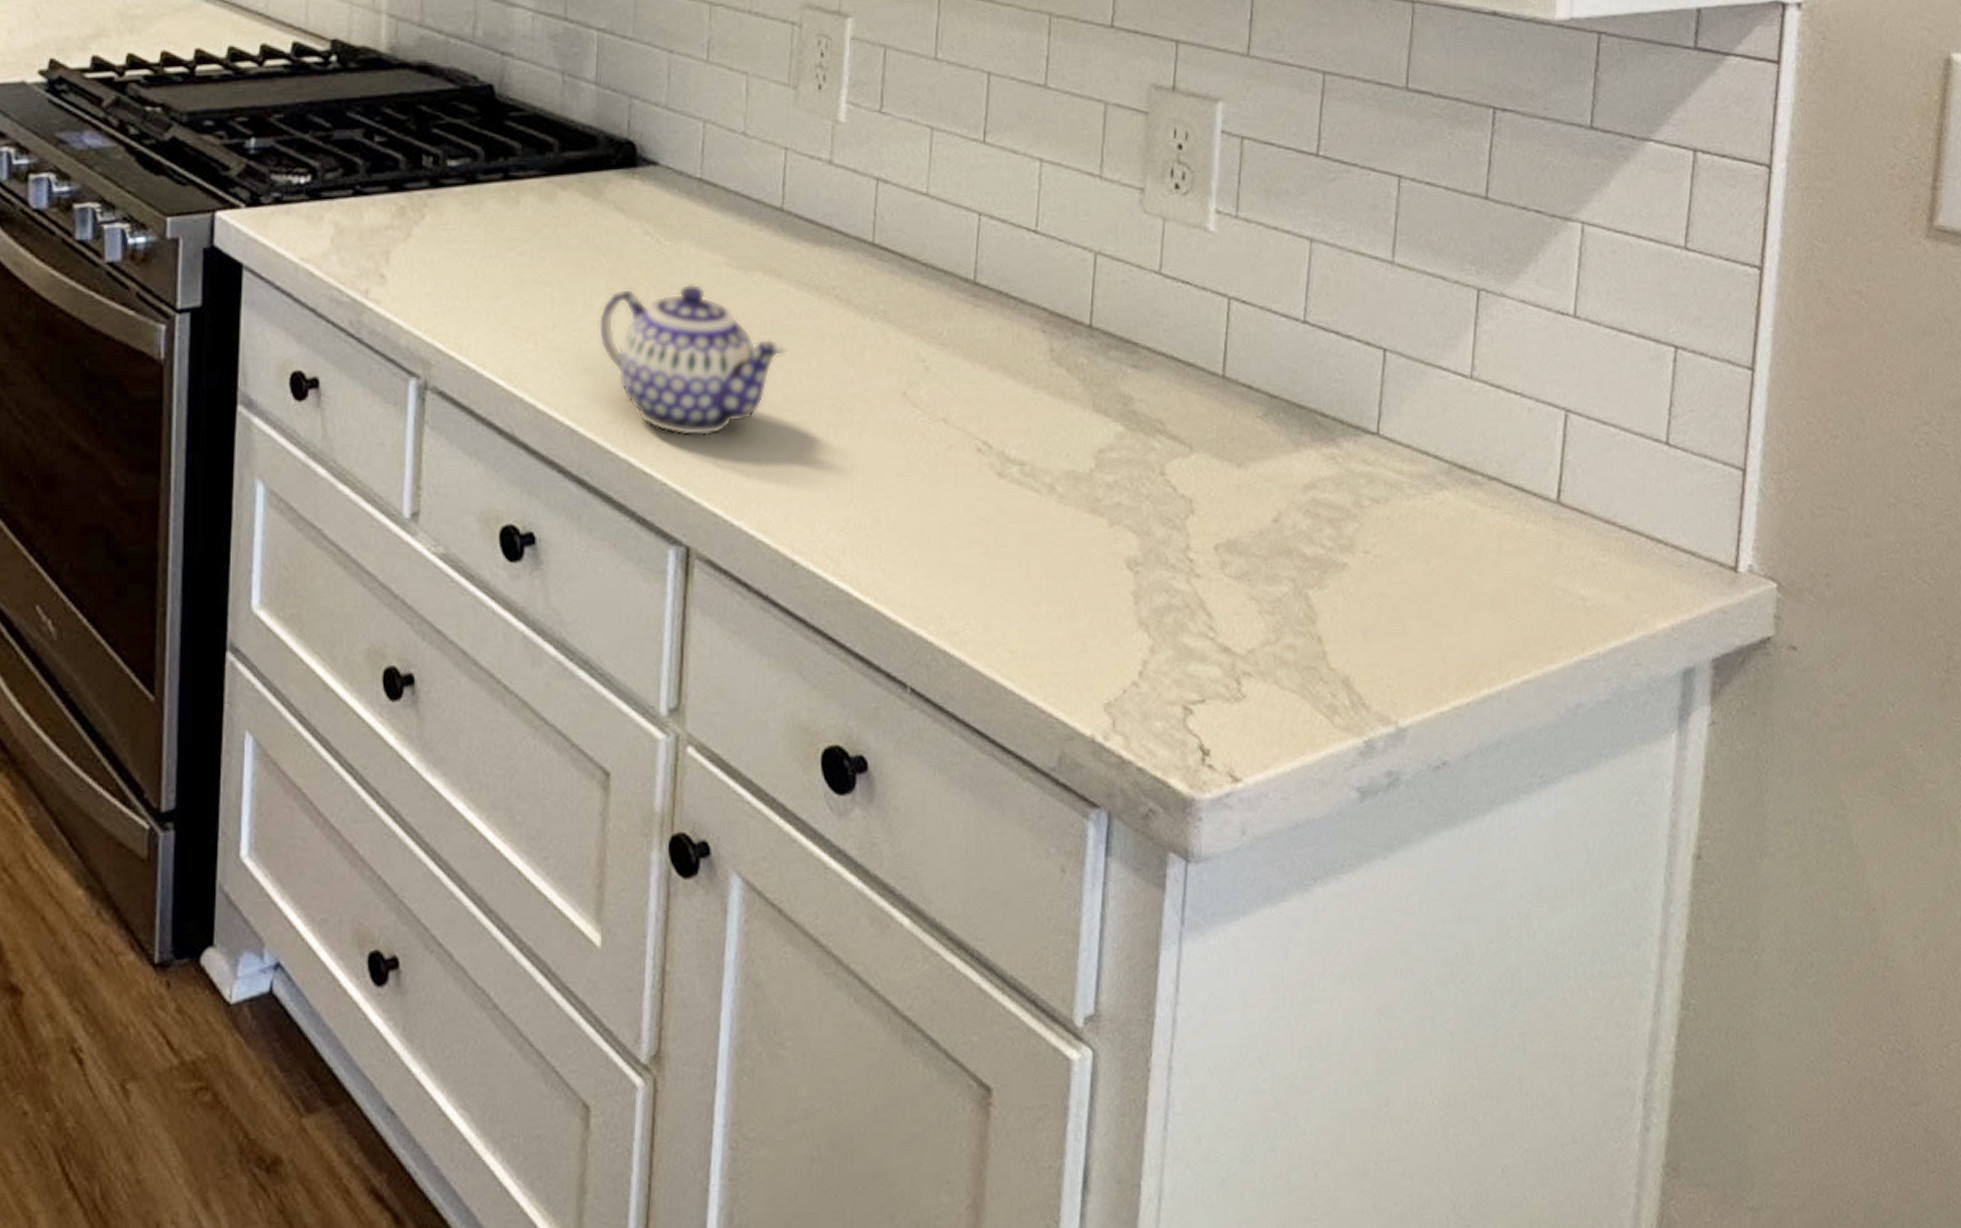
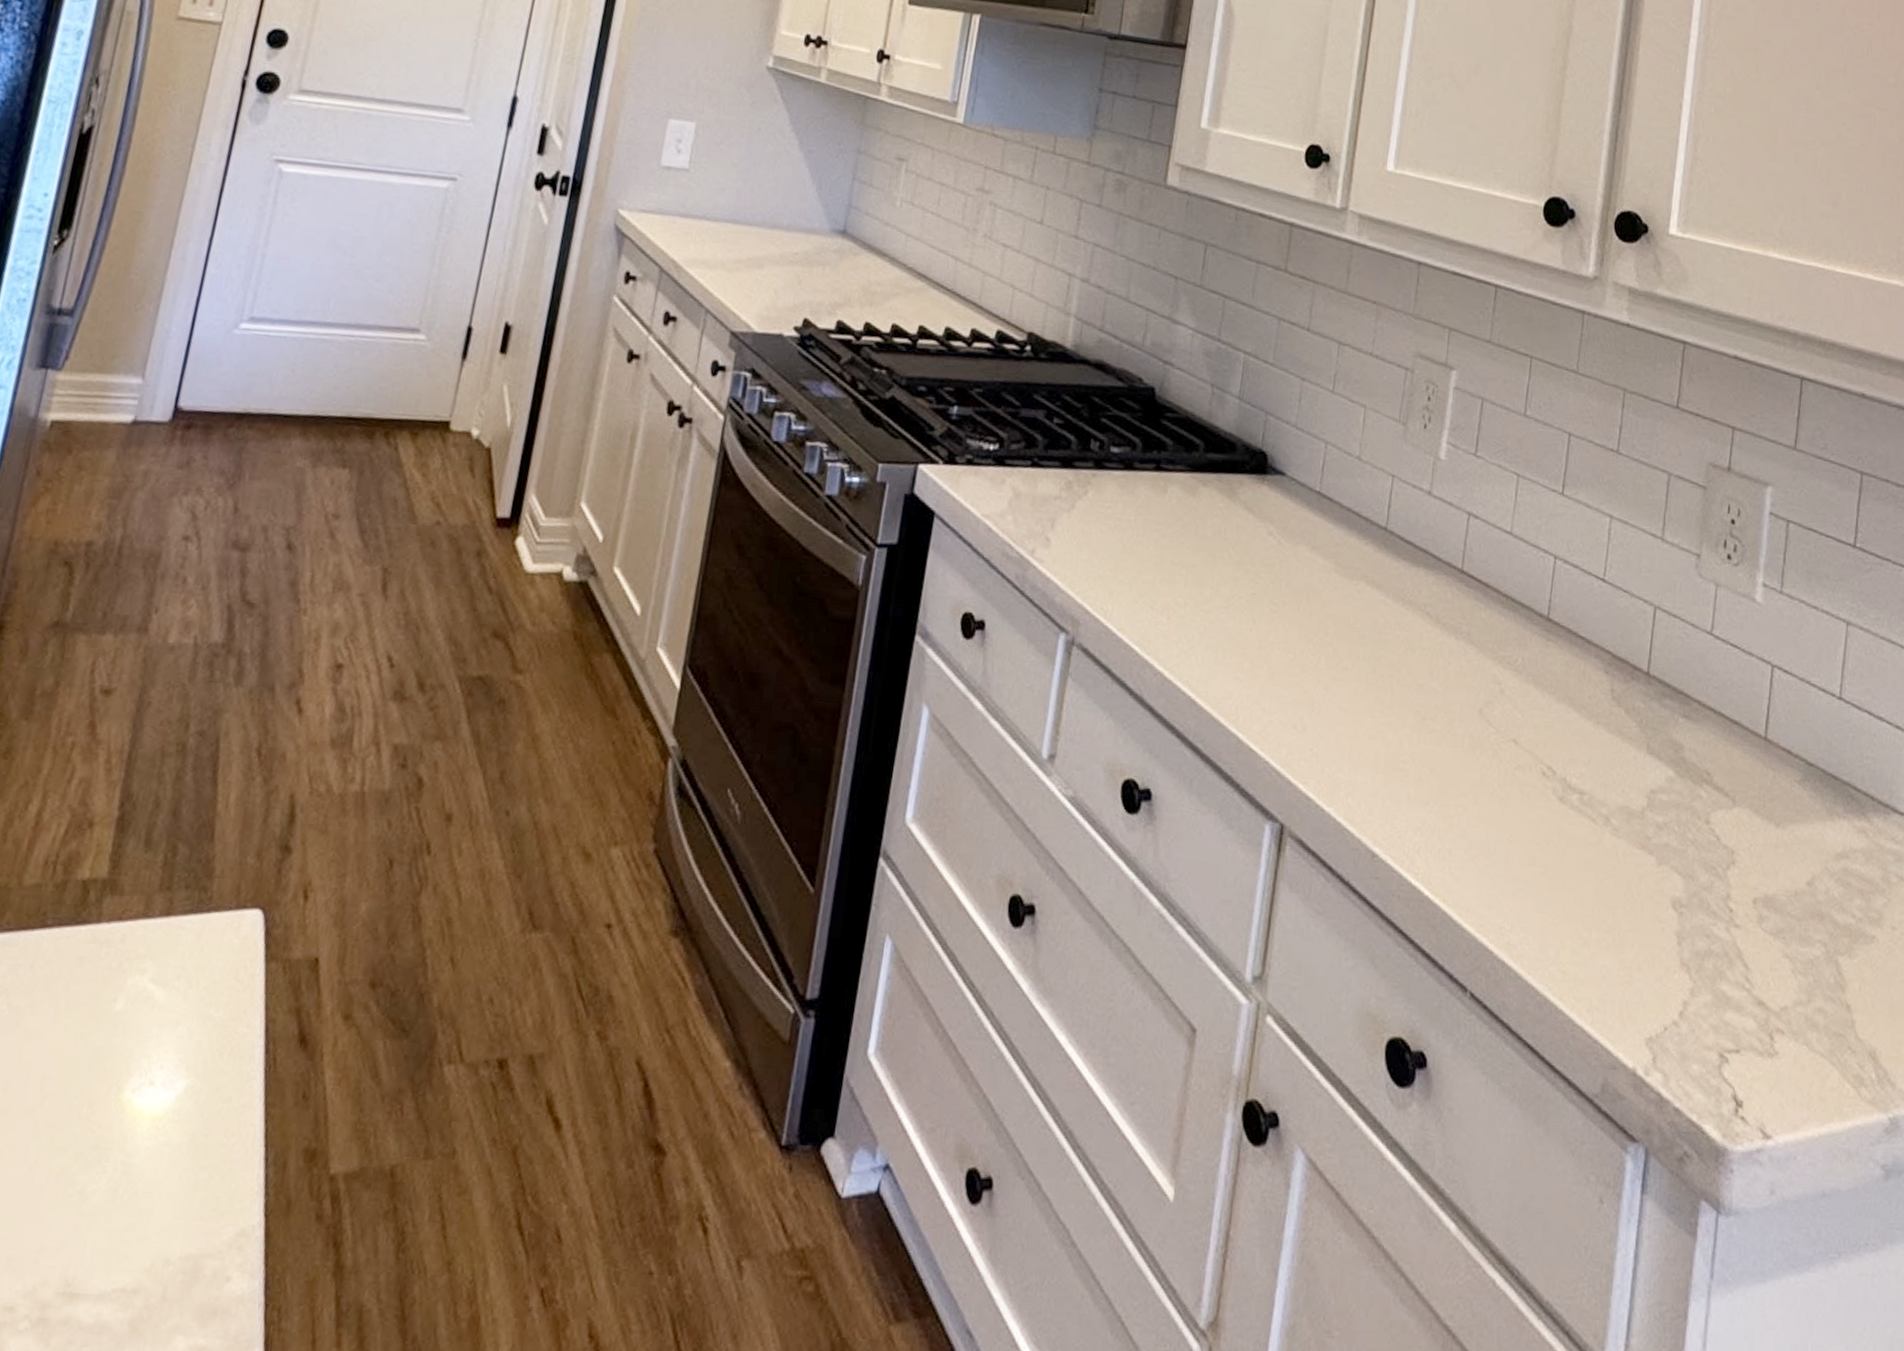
teapot: present [598,283,786,436] -> none [1221,579,1380,723]

